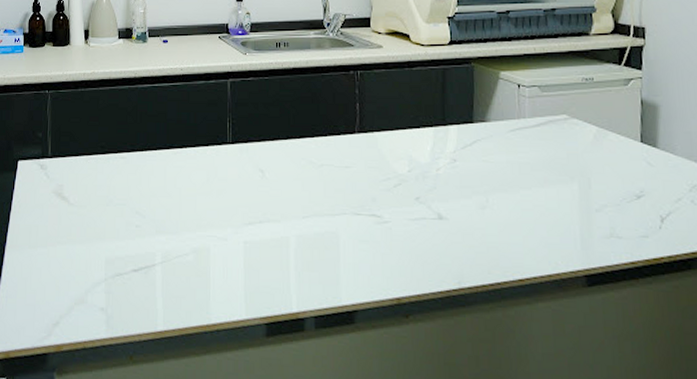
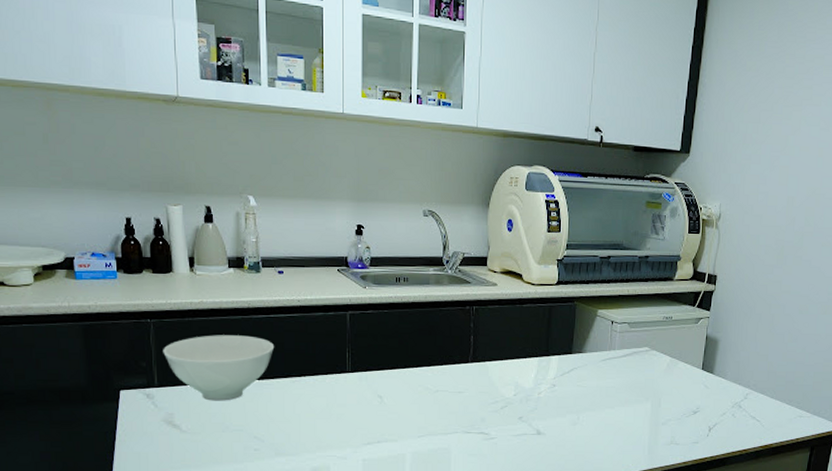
bowl: none [57,105,158,173] -> present [163,335,275,401]

